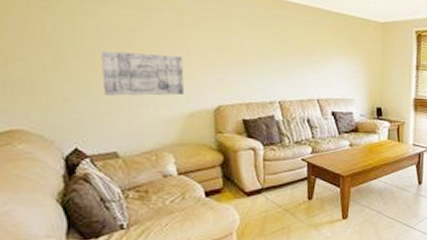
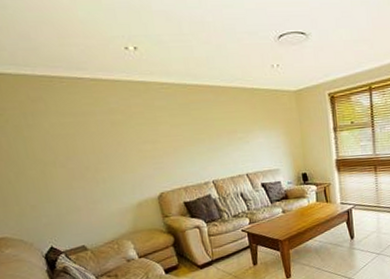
wall art: present [101,51,185,96] -> none [52,154,130,198]

